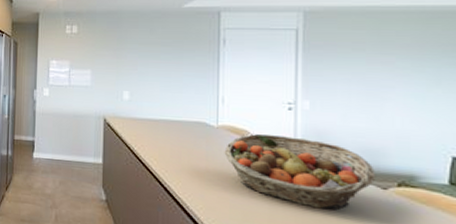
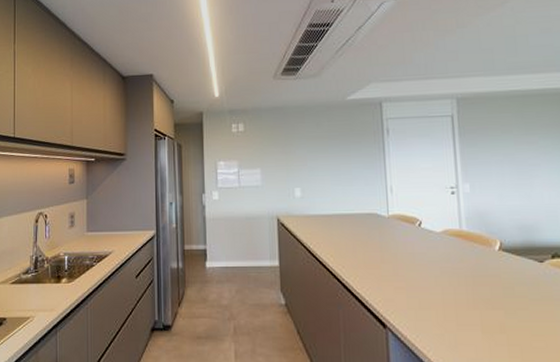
fruit basket: present [224,133,376,210] -> none [396,219,533,288]

